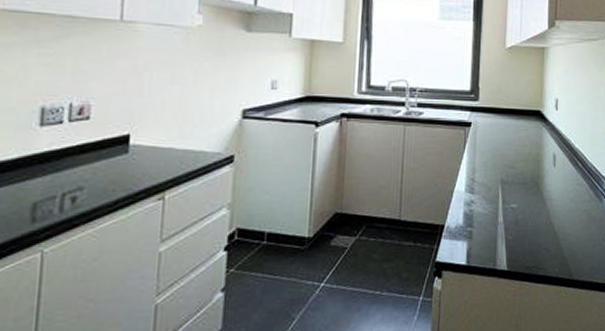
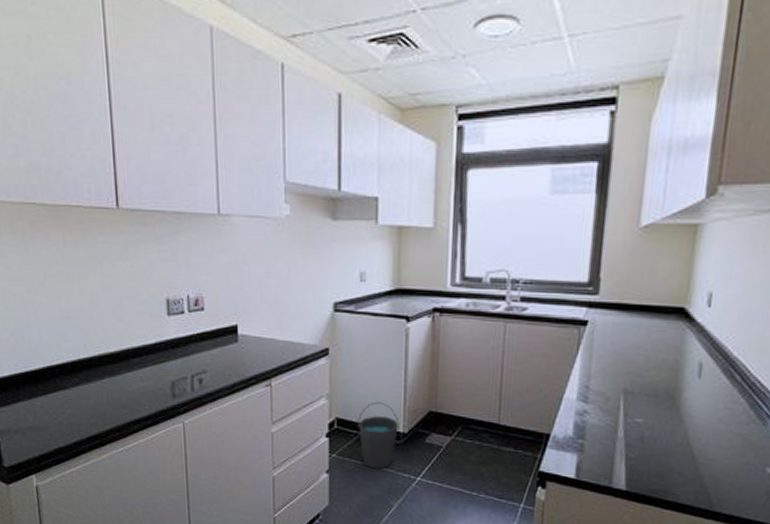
bucket: none [260,207,305,280] -> present [357,401,400,469]

